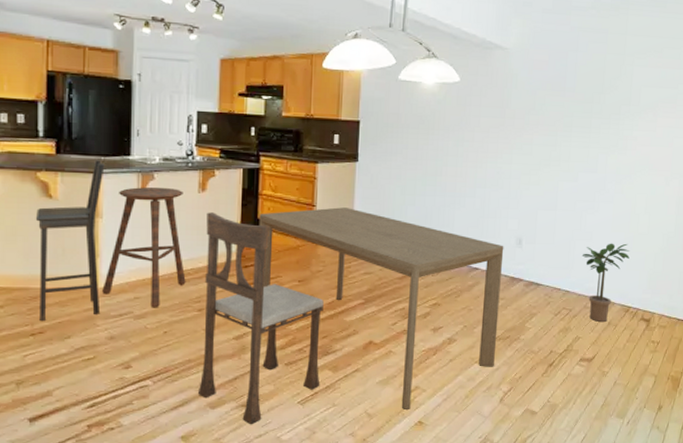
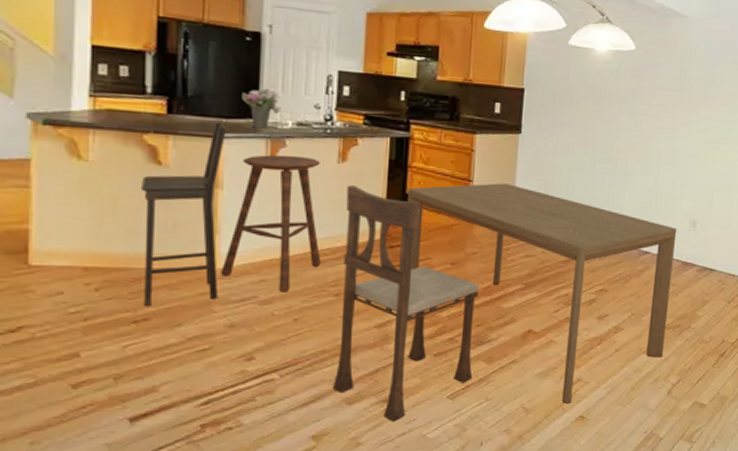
flower bouquet: none [117,128,150,164] -> present [242,88,282,129]

